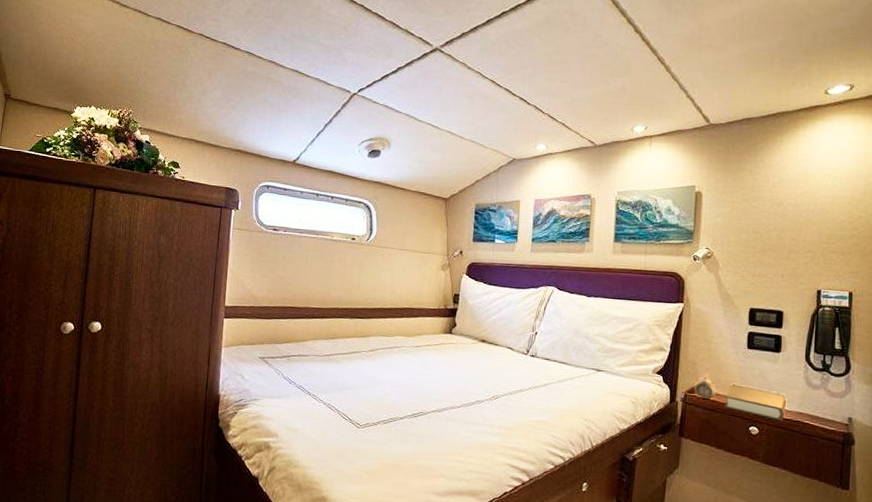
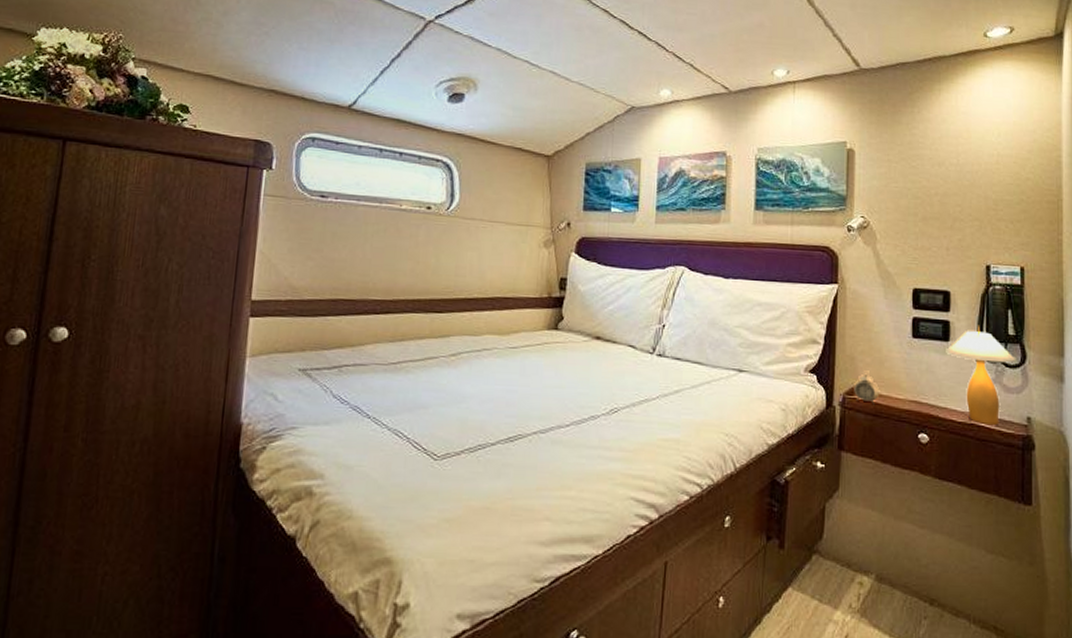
book: present [724,384,787,422] -> none [888,382,959,426]
table lamp: none [777,339,841,424] -> present [946,324,1017,426]

